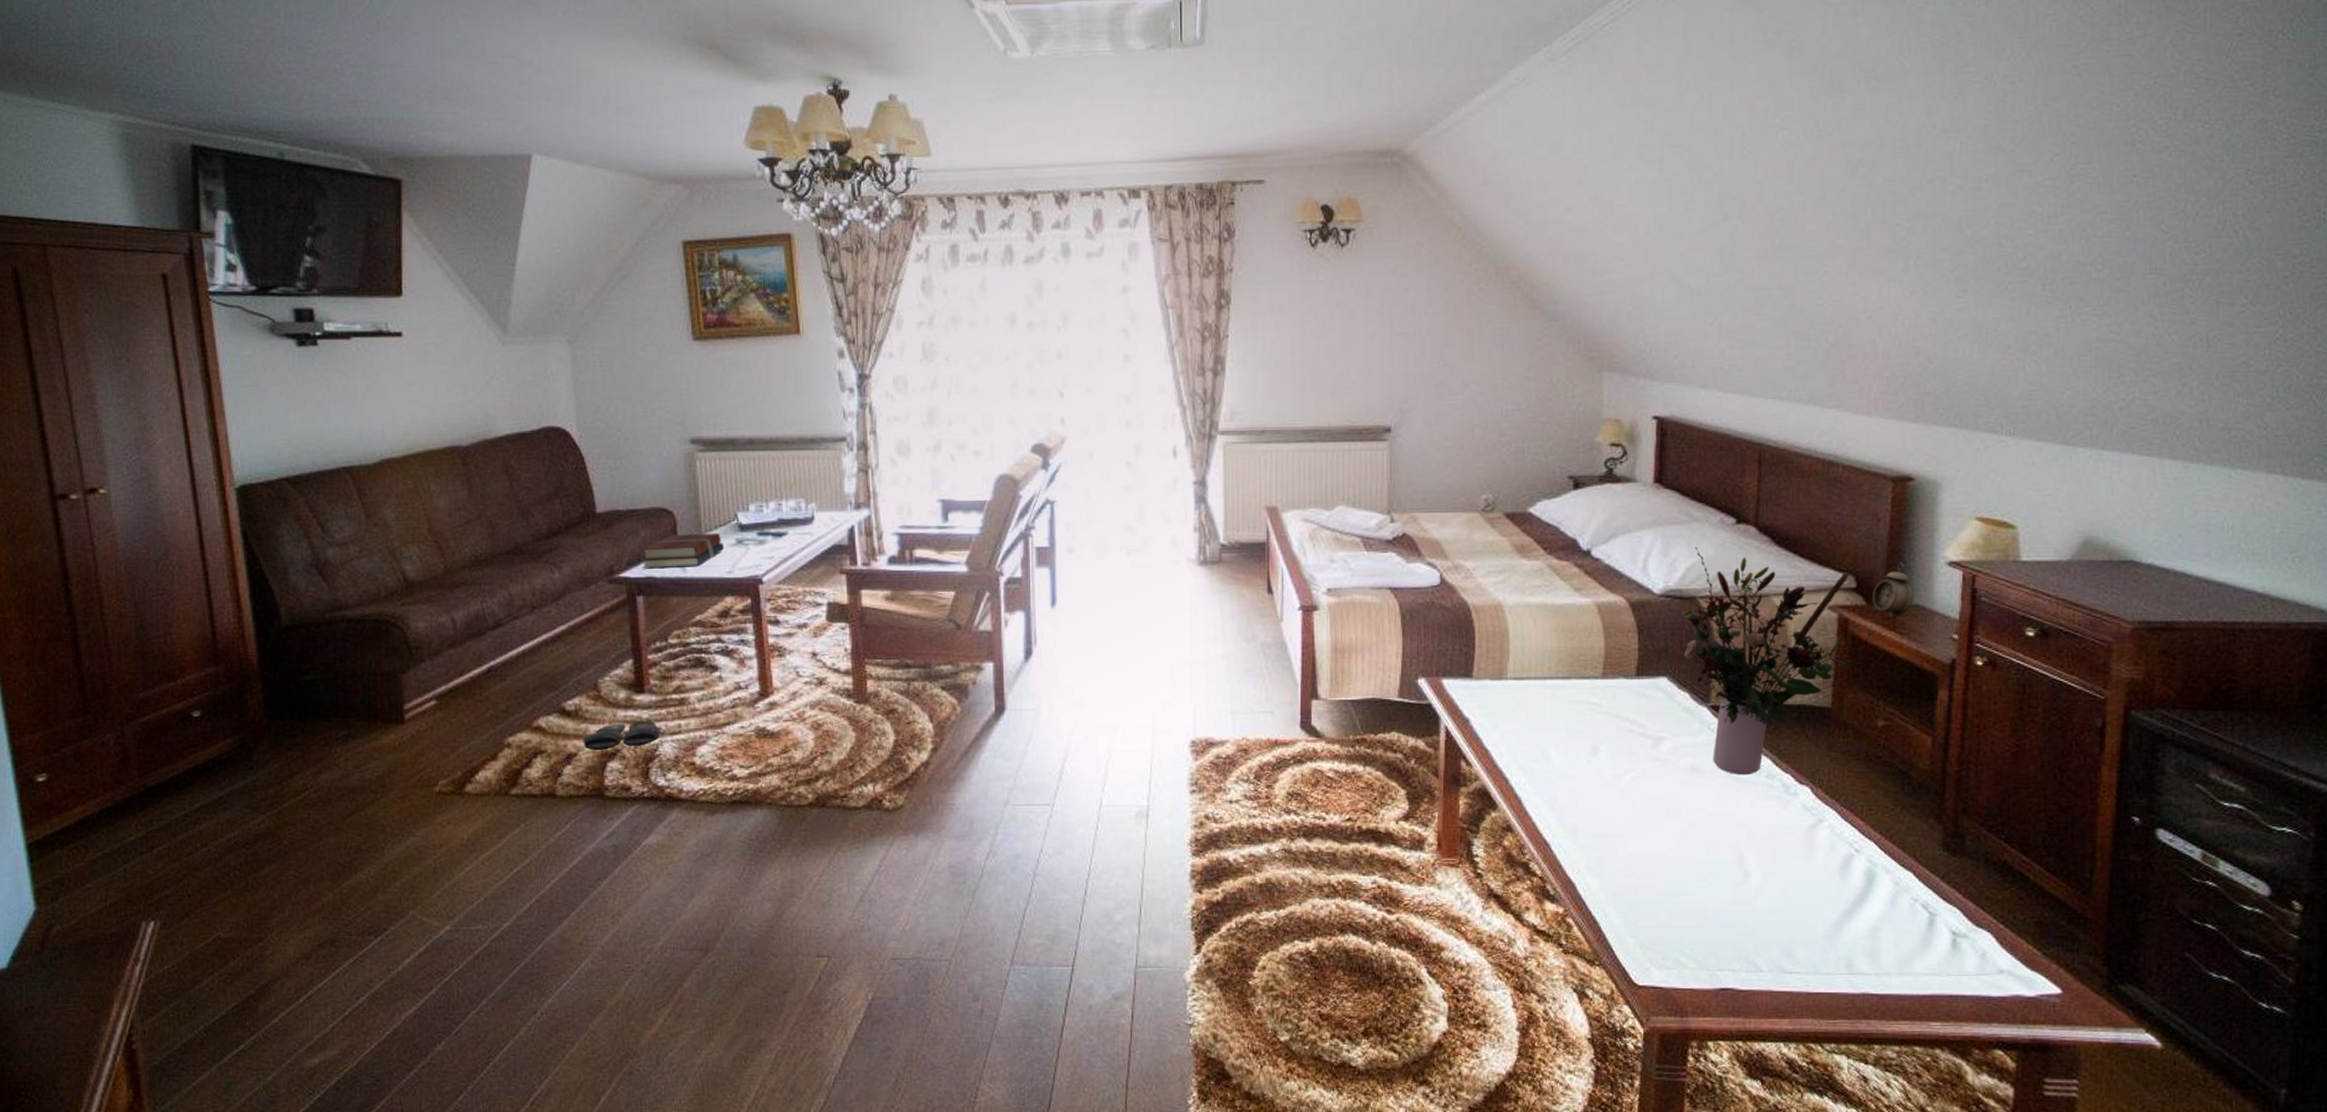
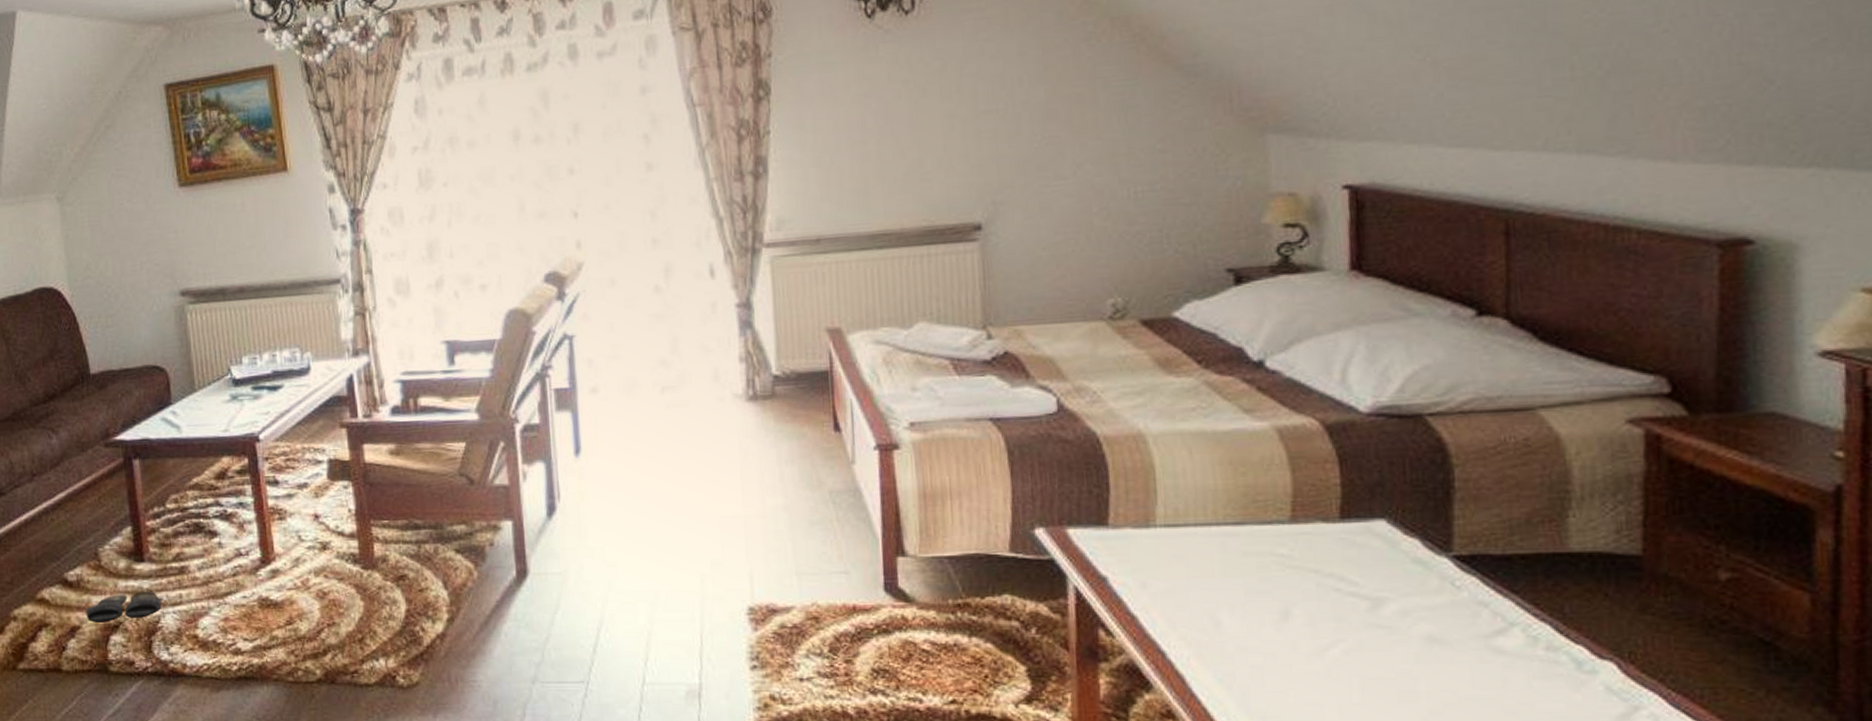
books: present [642,533,724,569] -> none [137,389,218,431]
bouquet: present [1682,546,1850,775] -> none [1402,348,1665,647]
alarm clock: present [1873,562,1914,618] -> none [1698,355,1767,432]

